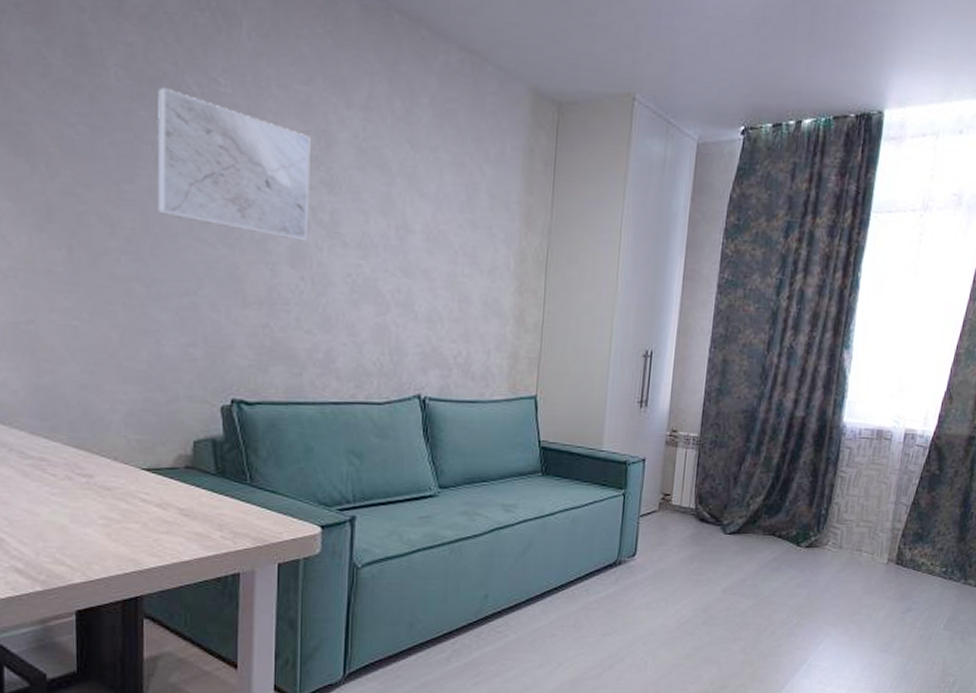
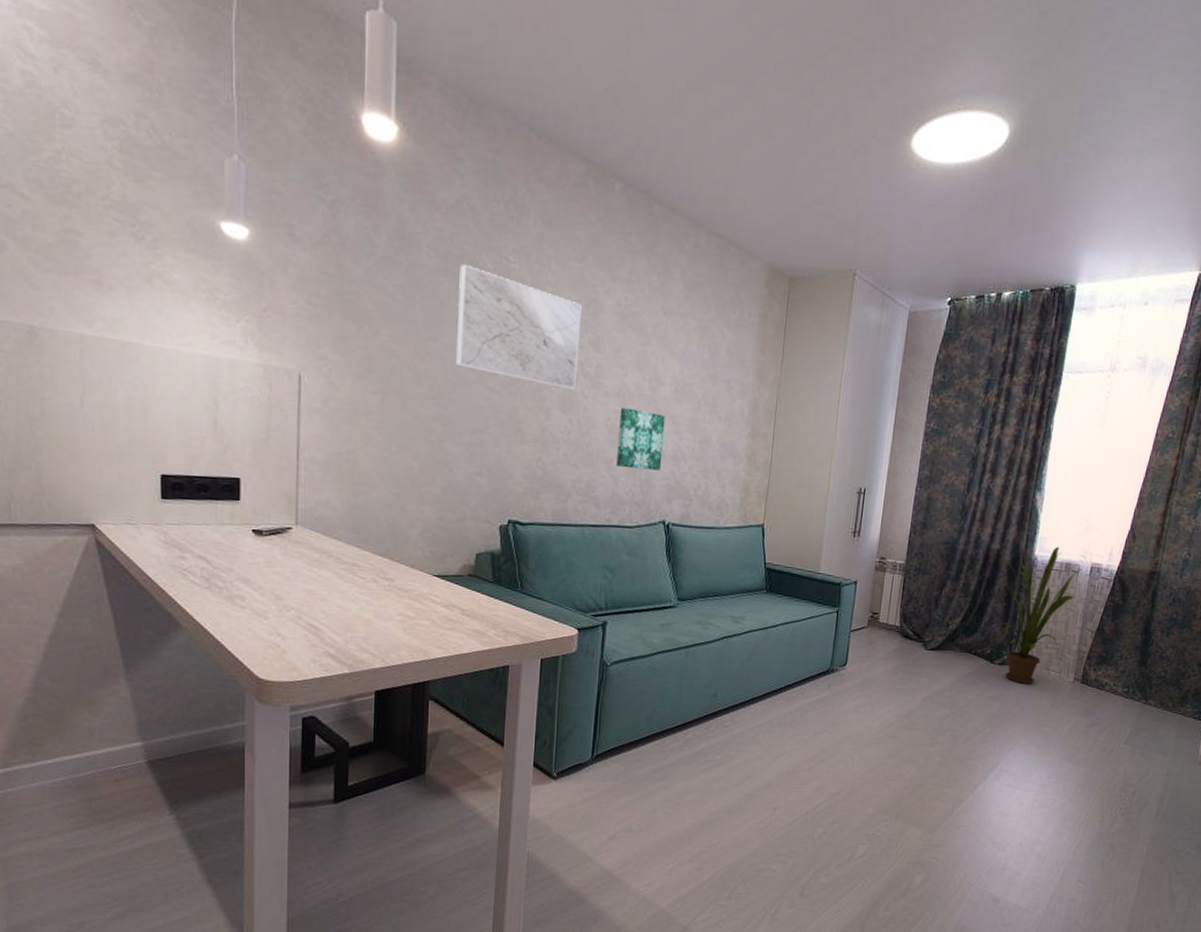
wall art: none [360,261,417,336] -> present [616,407,666,471]
house plant: none [803,411,896,568] -> present [998,546,1083,684]

